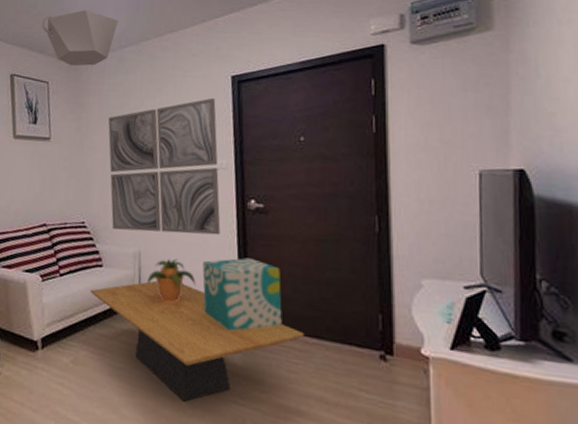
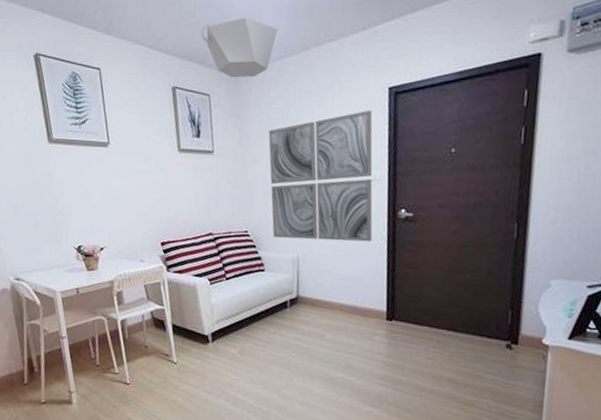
coffee table: present [90,280,304,402] -> none [254,283,442,384]
potted plant: present [146,258,196,304] -> none [304,263,349,303]
decorative box: present [202,257,282,331] -> none [354,262,425,326]

